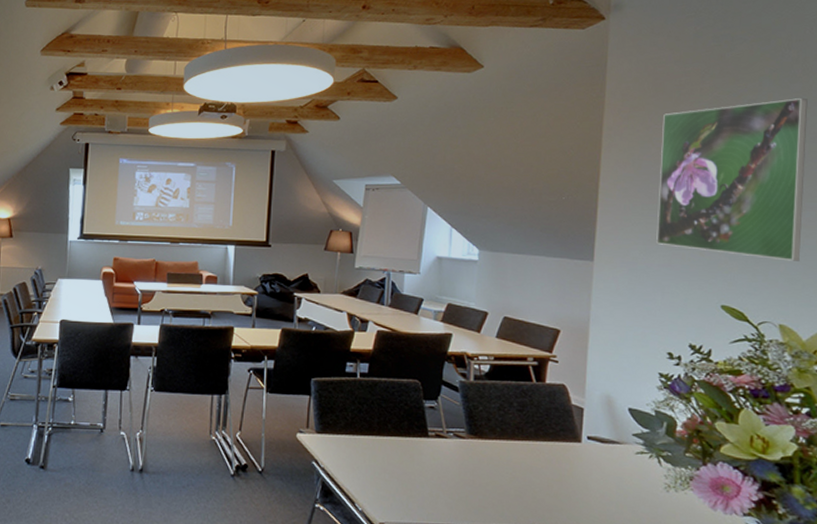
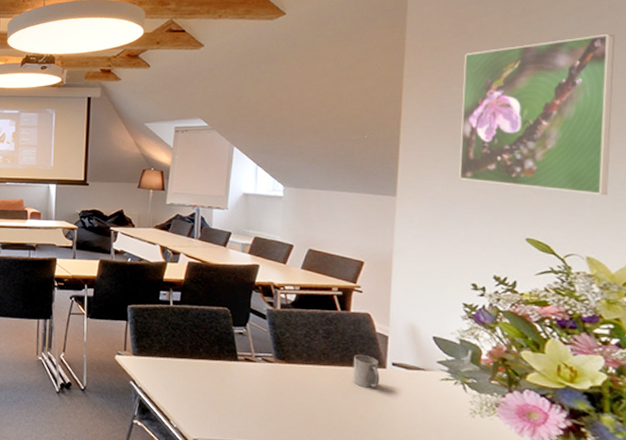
mug: none [547,427,575,464] -> present [353,354,380,388]

